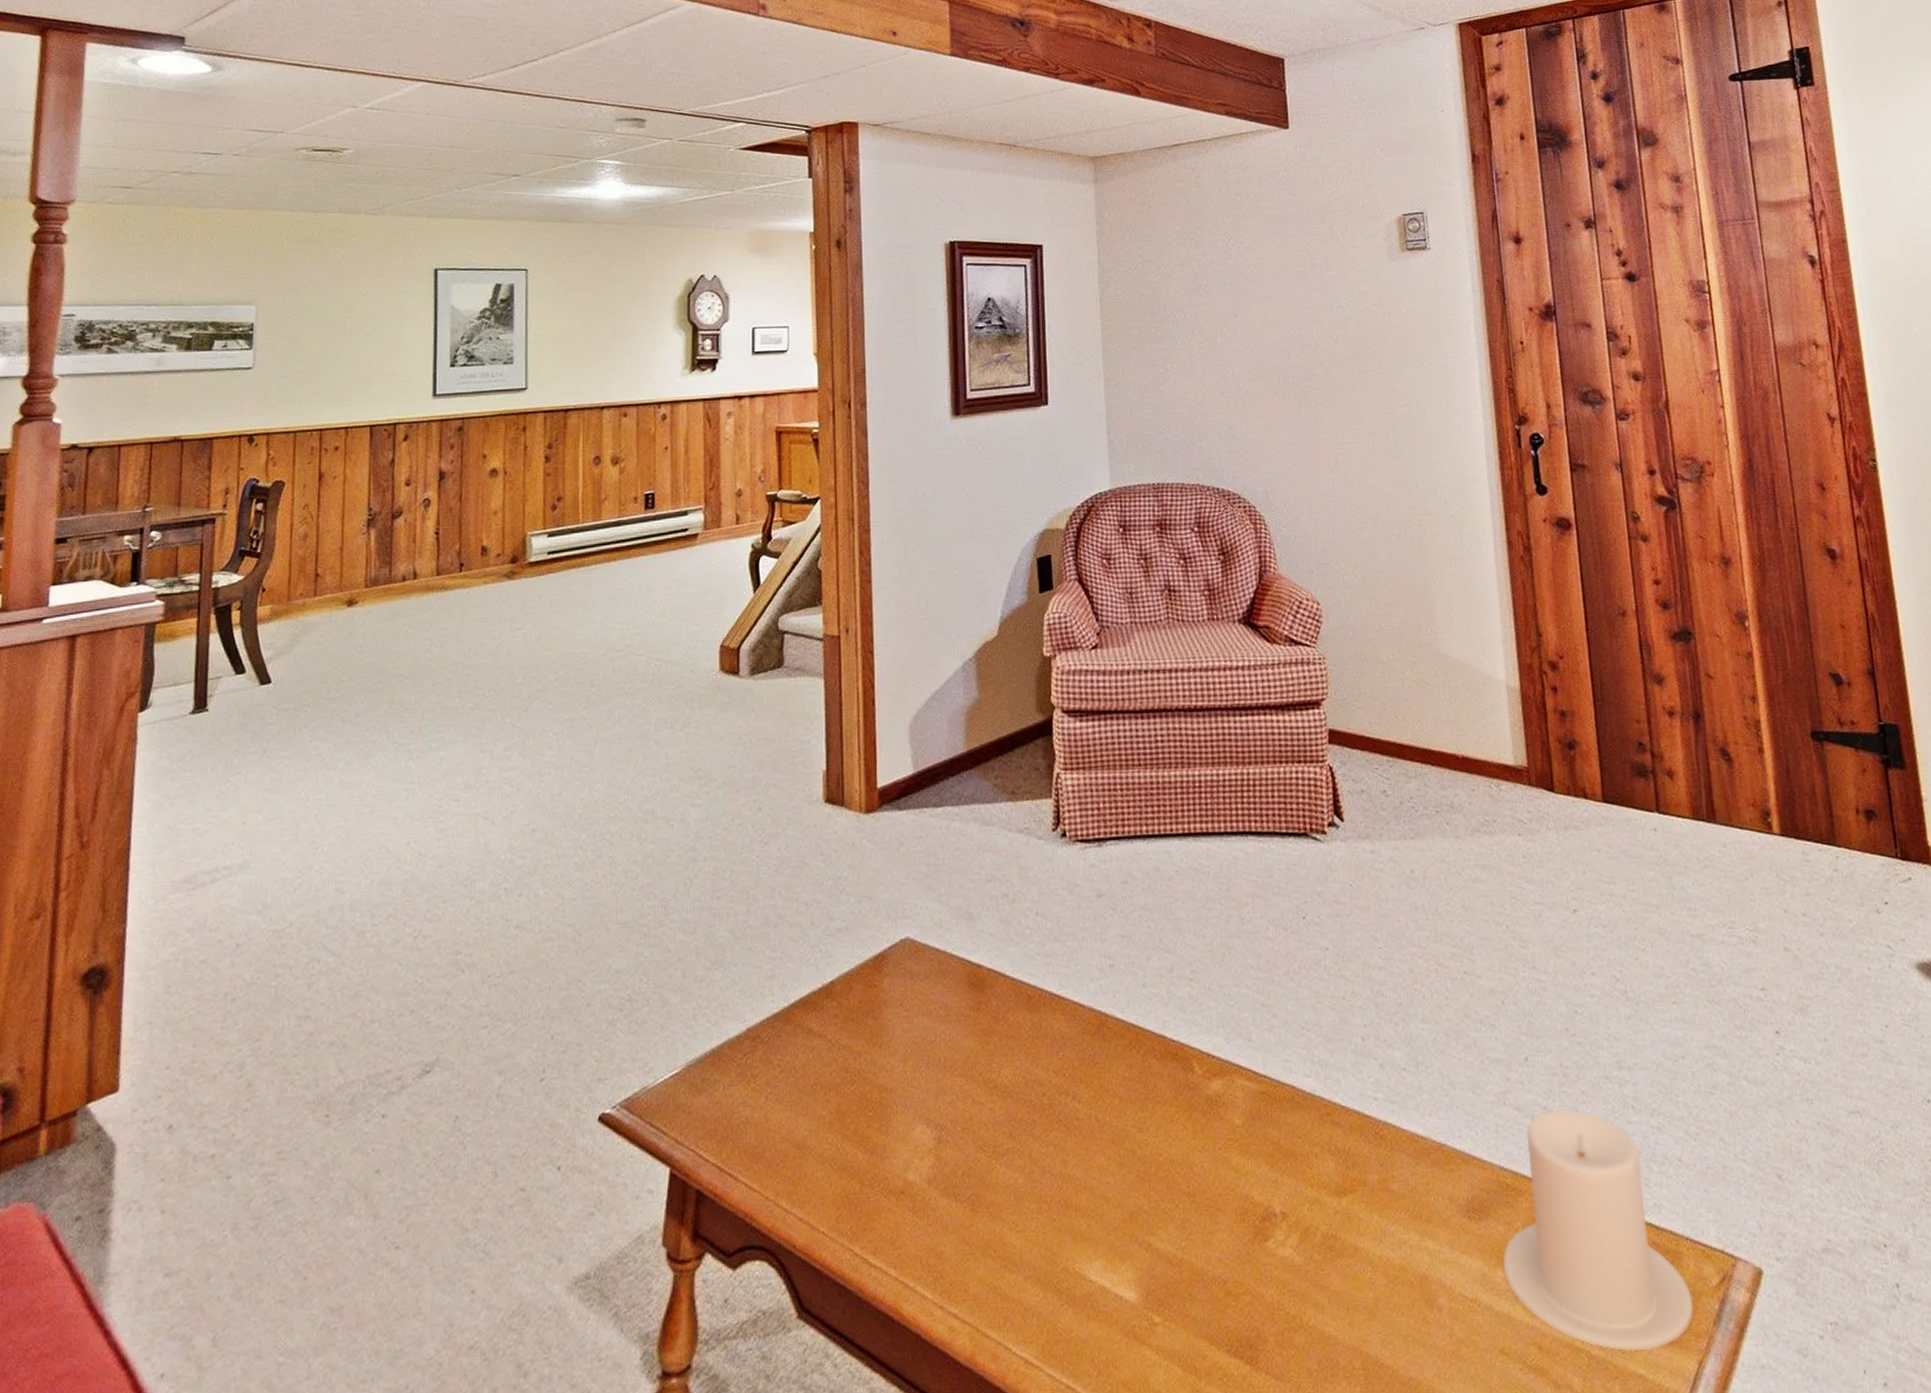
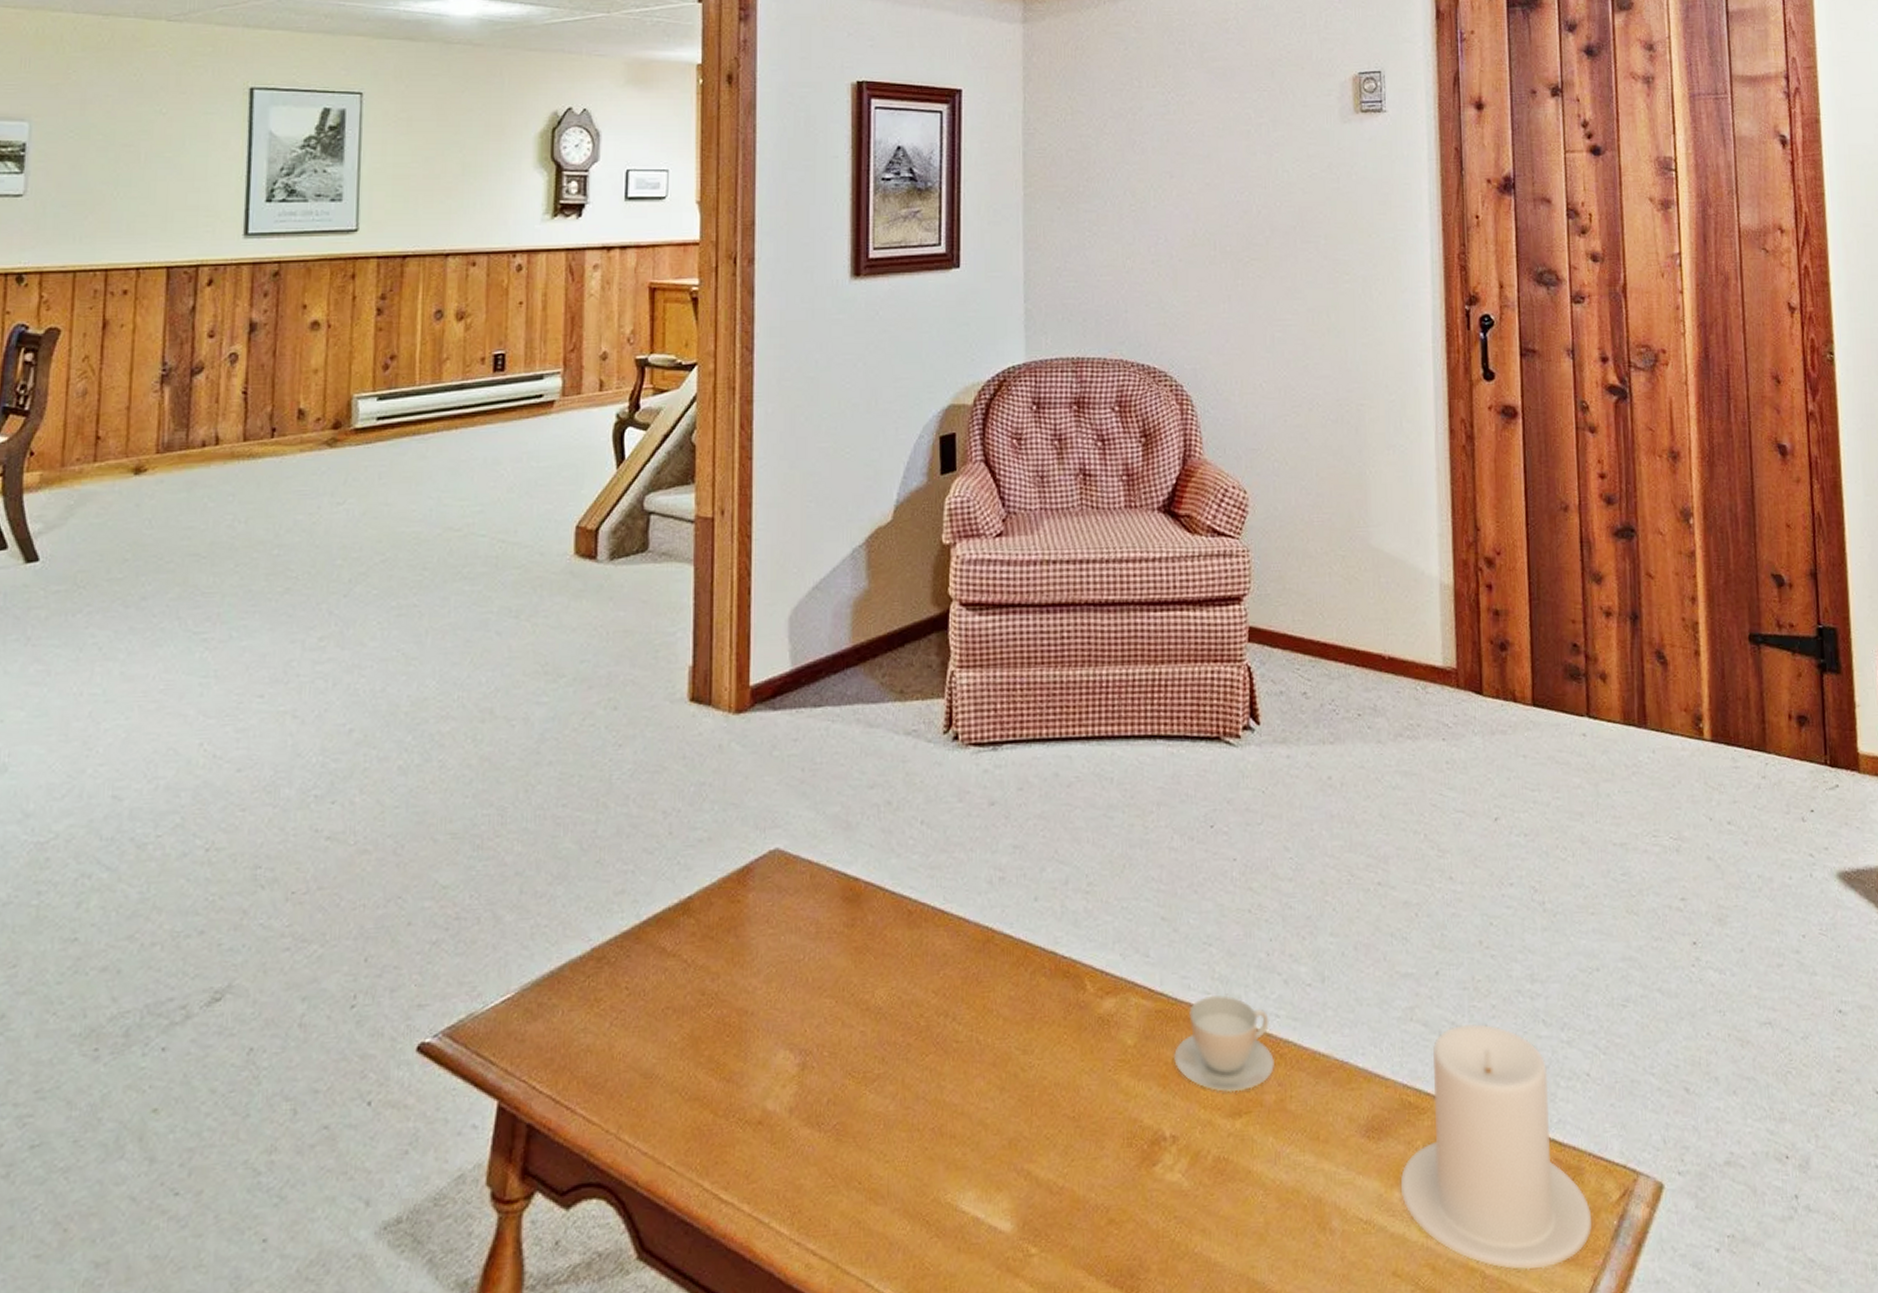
teacup: none [1280,1078,1375,1172] -> present [1174,995,1274,1093]

